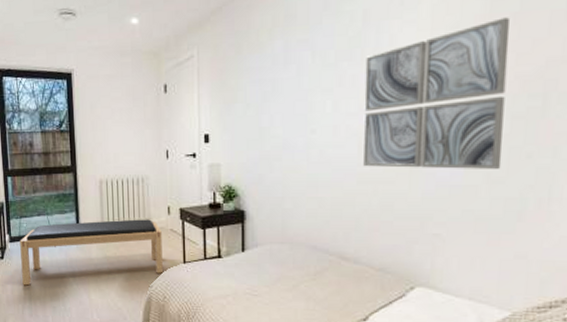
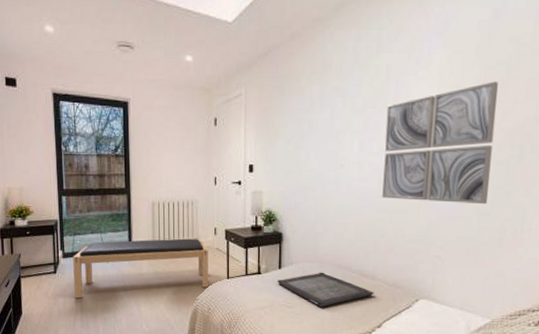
serving tray: none [240,255,358,296] -> present [277,272,374,307]

